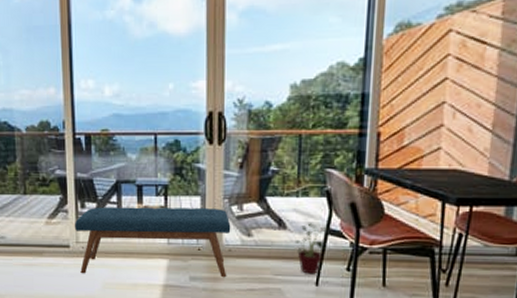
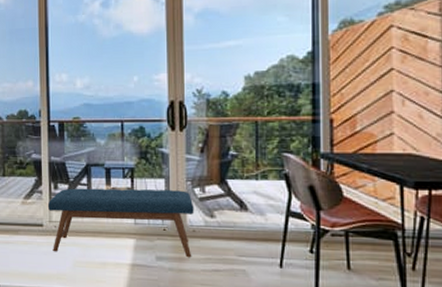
potted plant: present [294,223,328,274] -> none [256,205,290,256]

